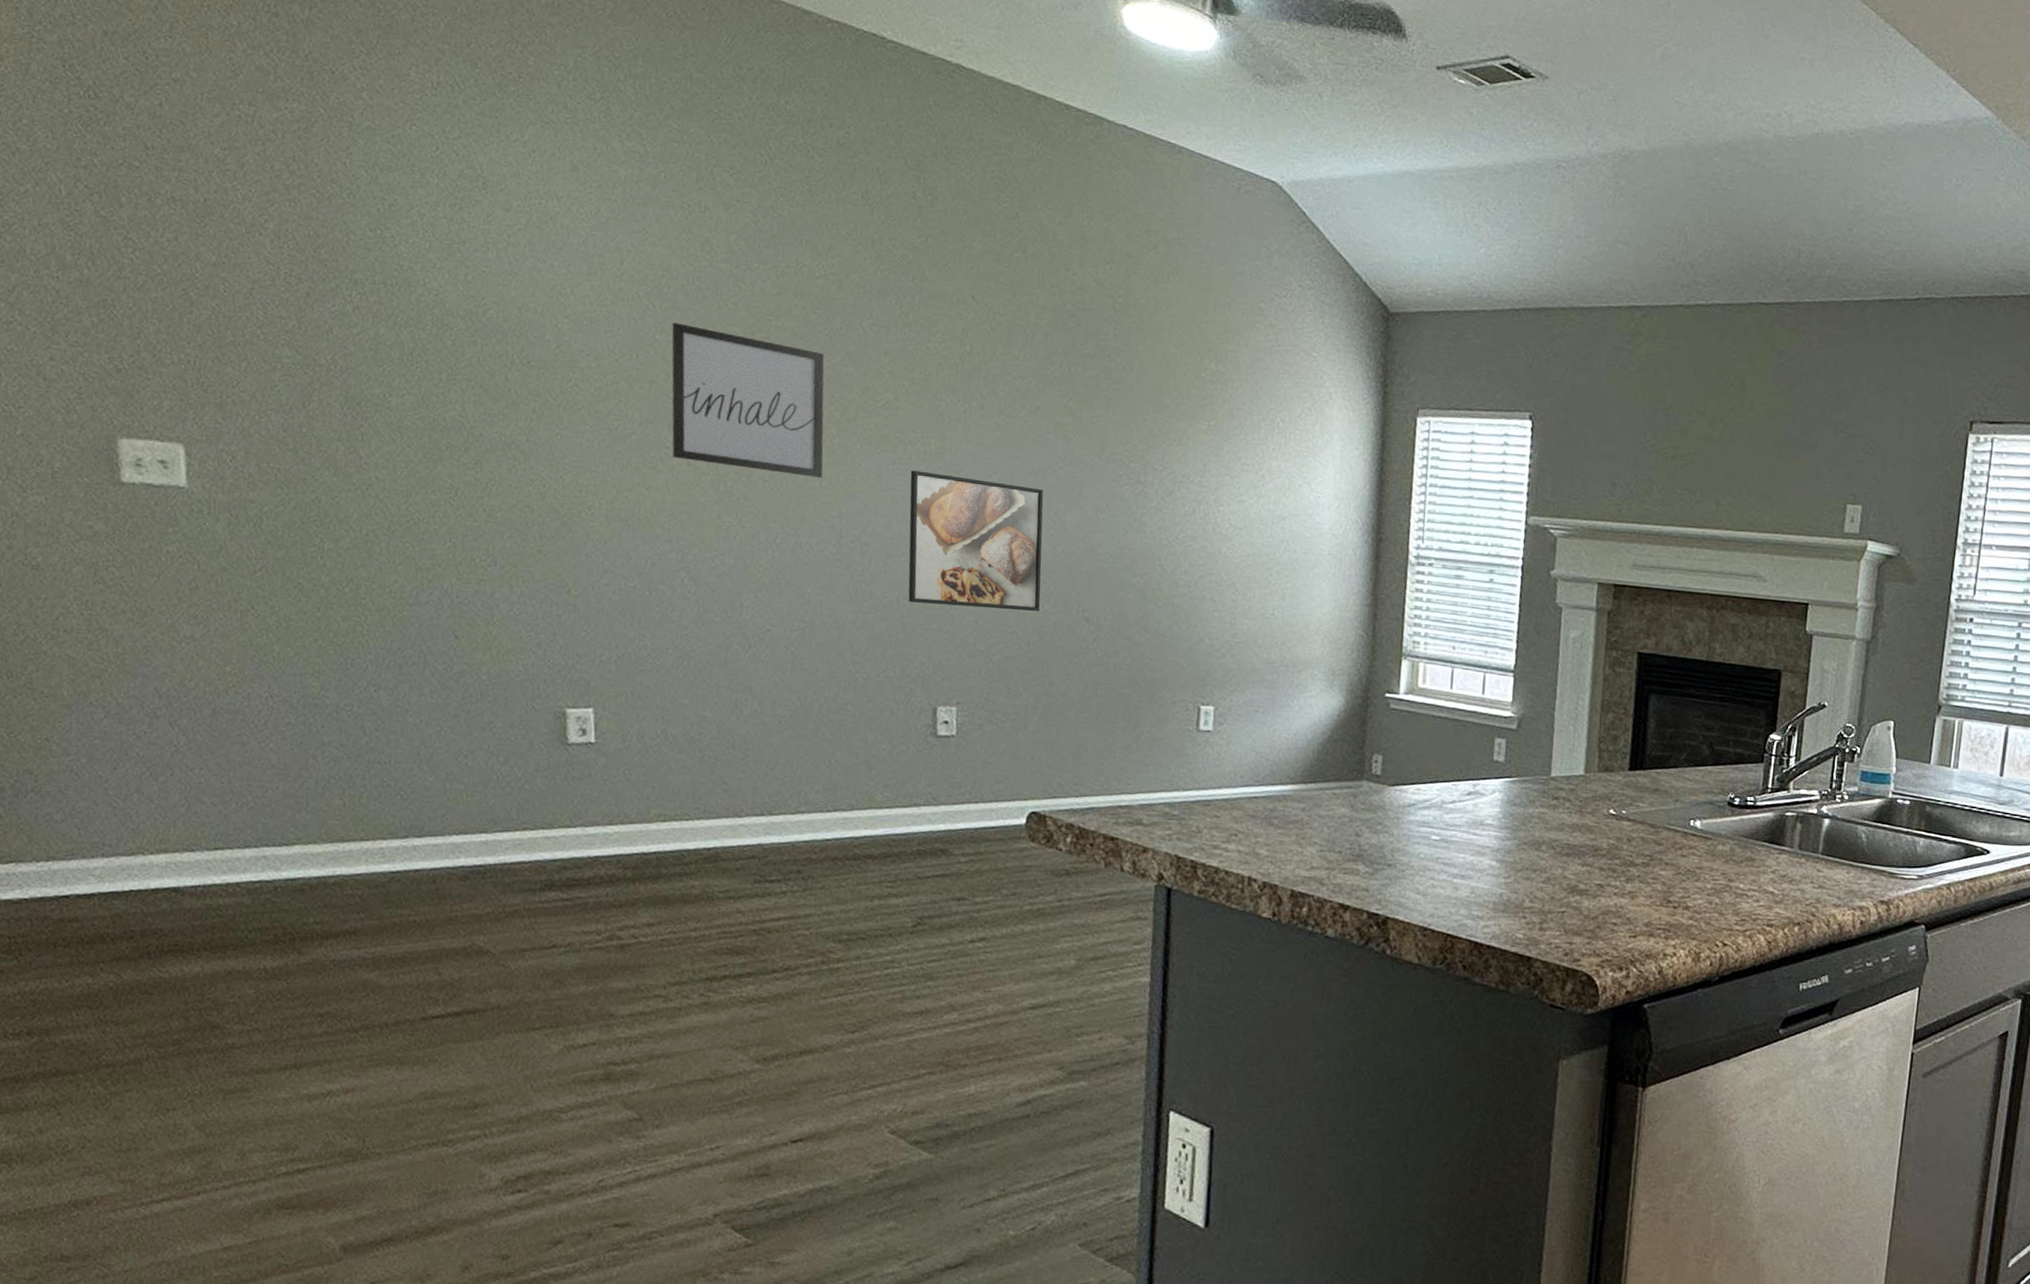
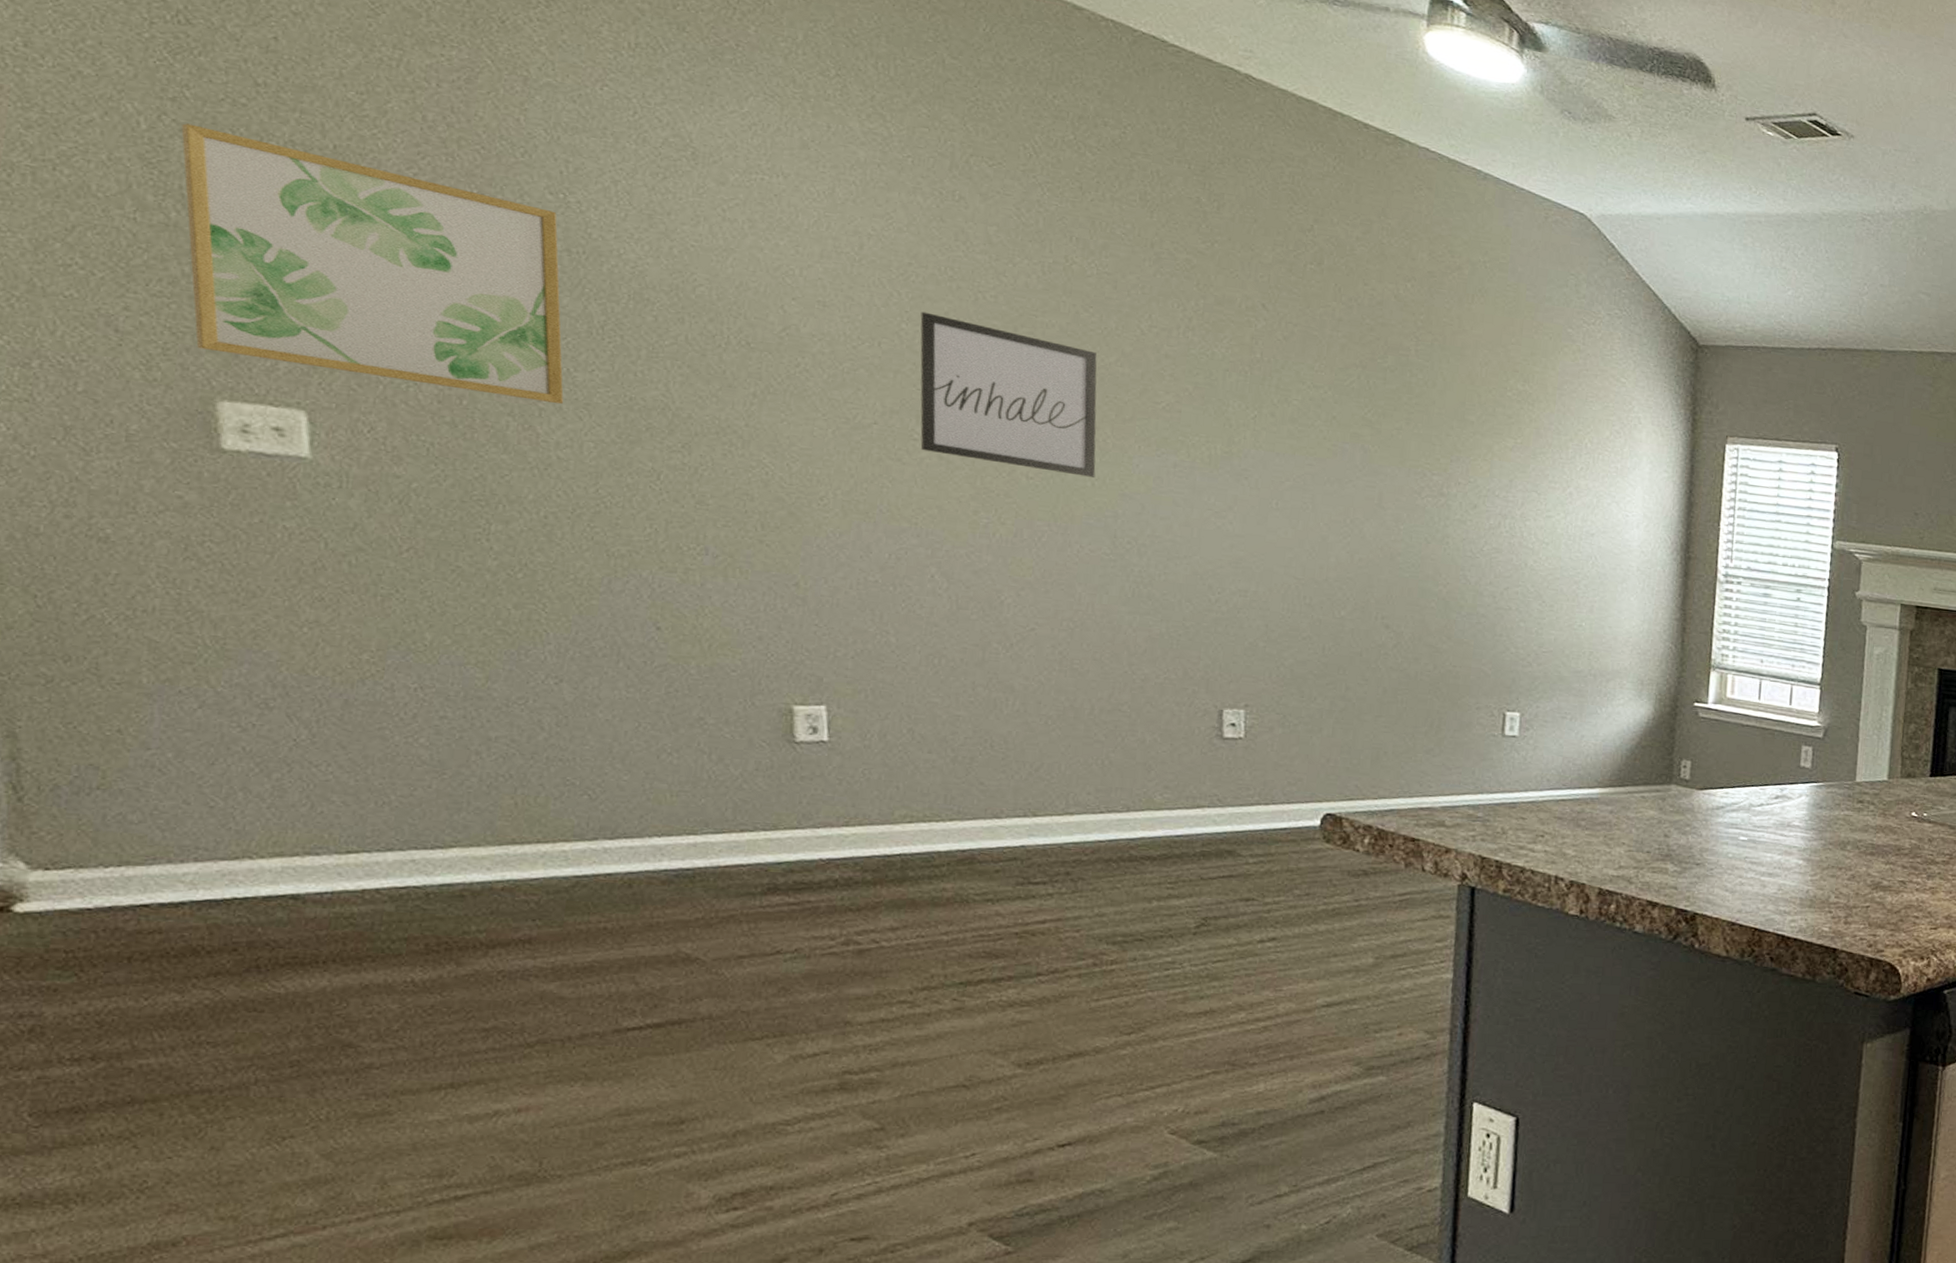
wall art: none [91,188,381,428] -> present [181,123,564,405]
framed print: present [908,470,1044,611] -> none [1191,473,1340,617]

